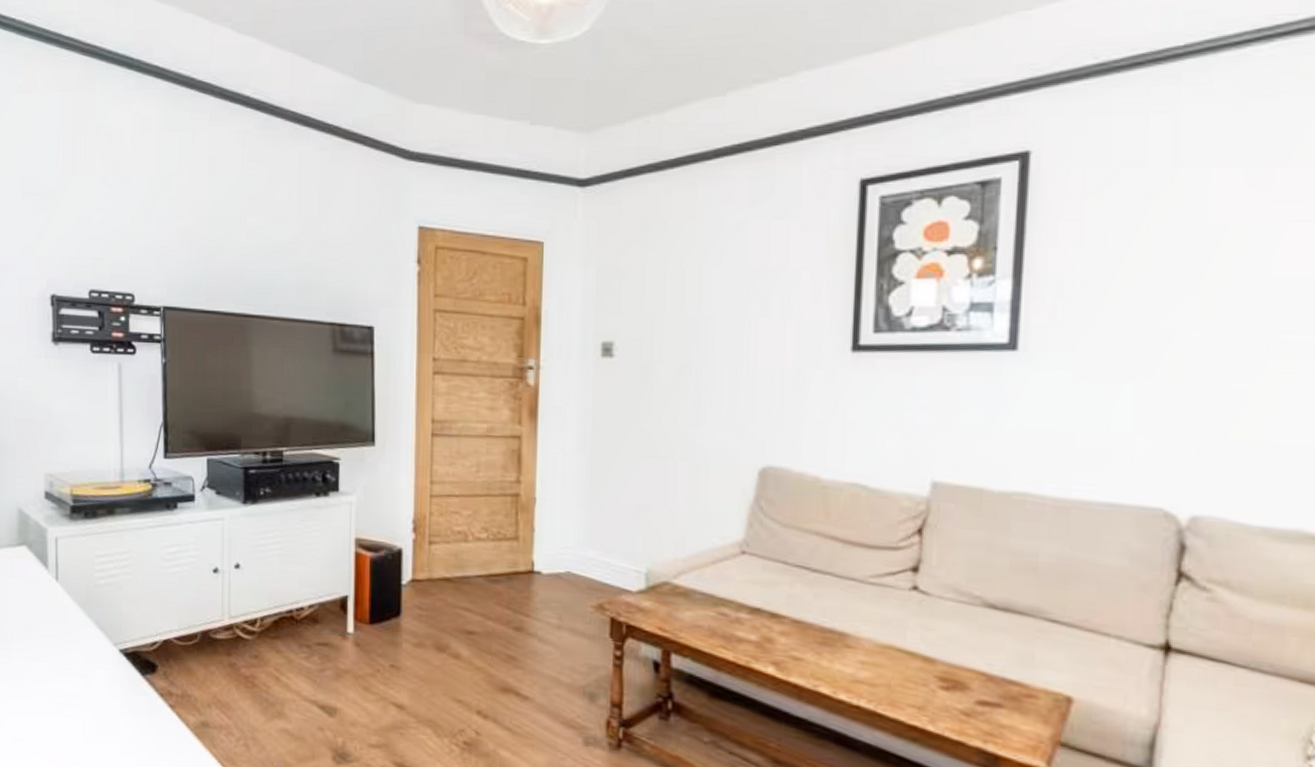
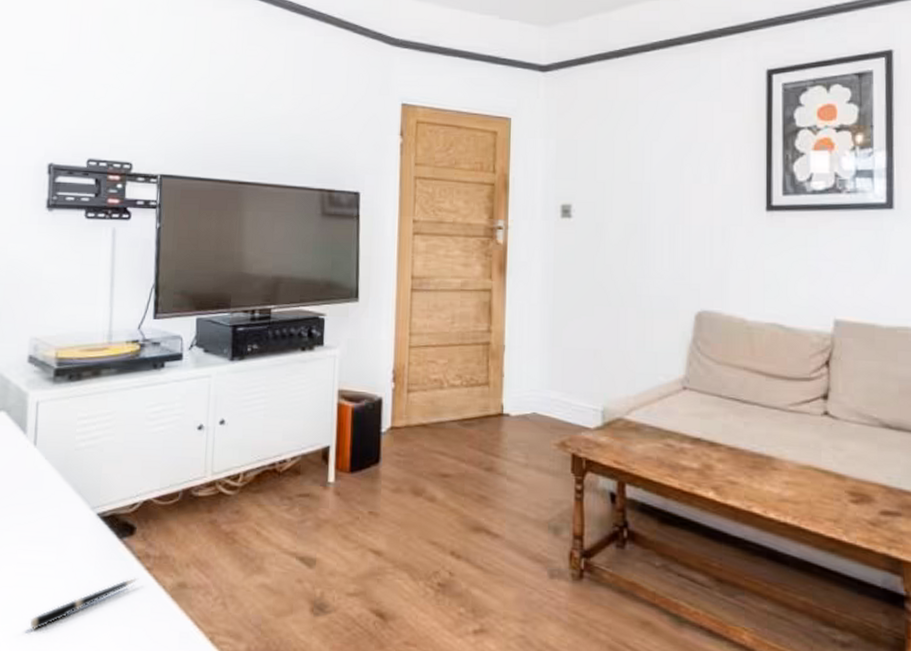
pen: none [64,714,163,756] -> present [30,578,139,630]

